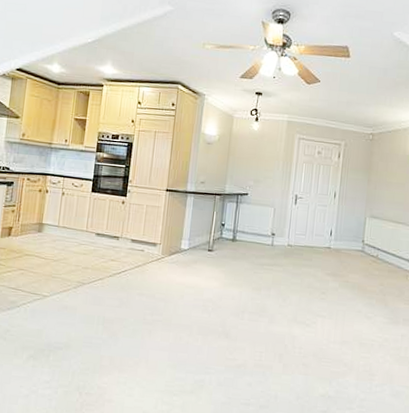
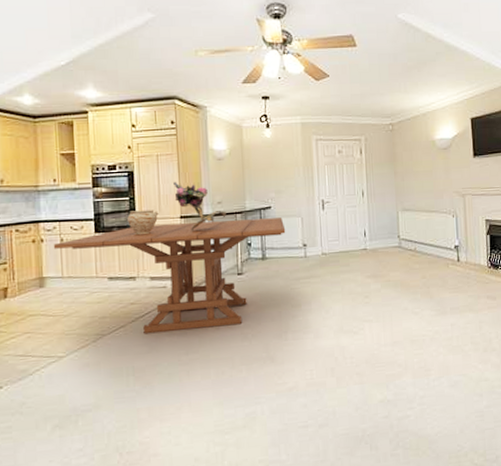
dining table: none [55,191,258,297] -> present [53,217,286,334]
ceramic pot: none [120,177,148,200] -> present [127,210,159,234]
bouquet: none [164,158,207,204] -> present [173,182,226,231]

